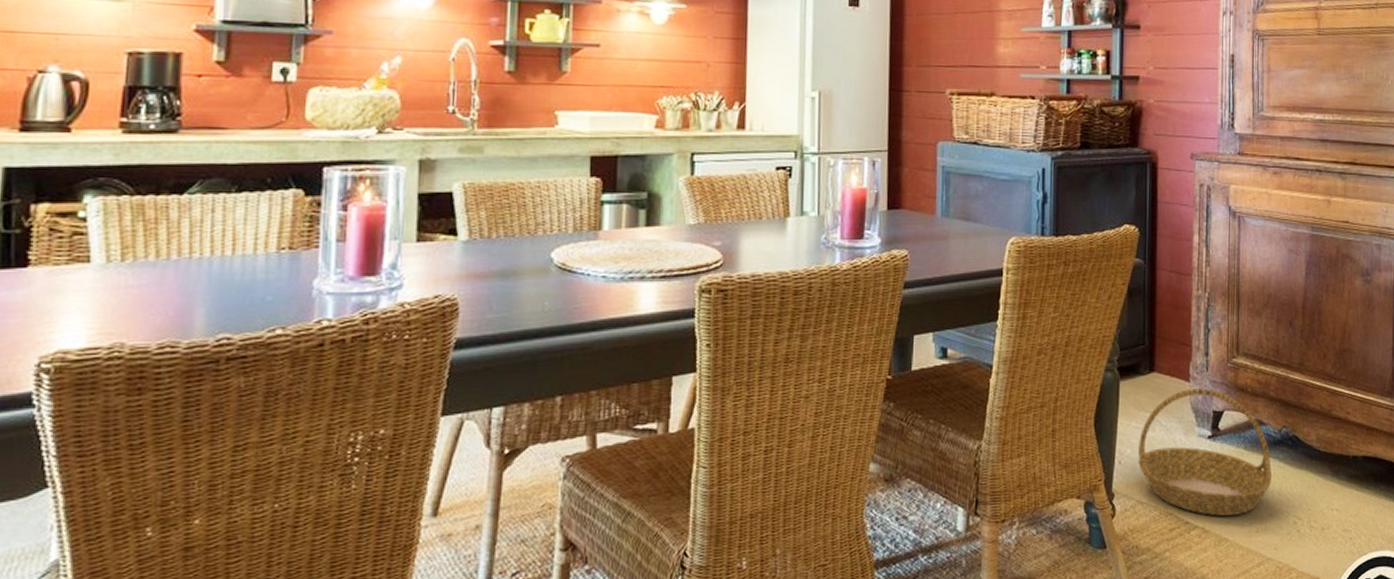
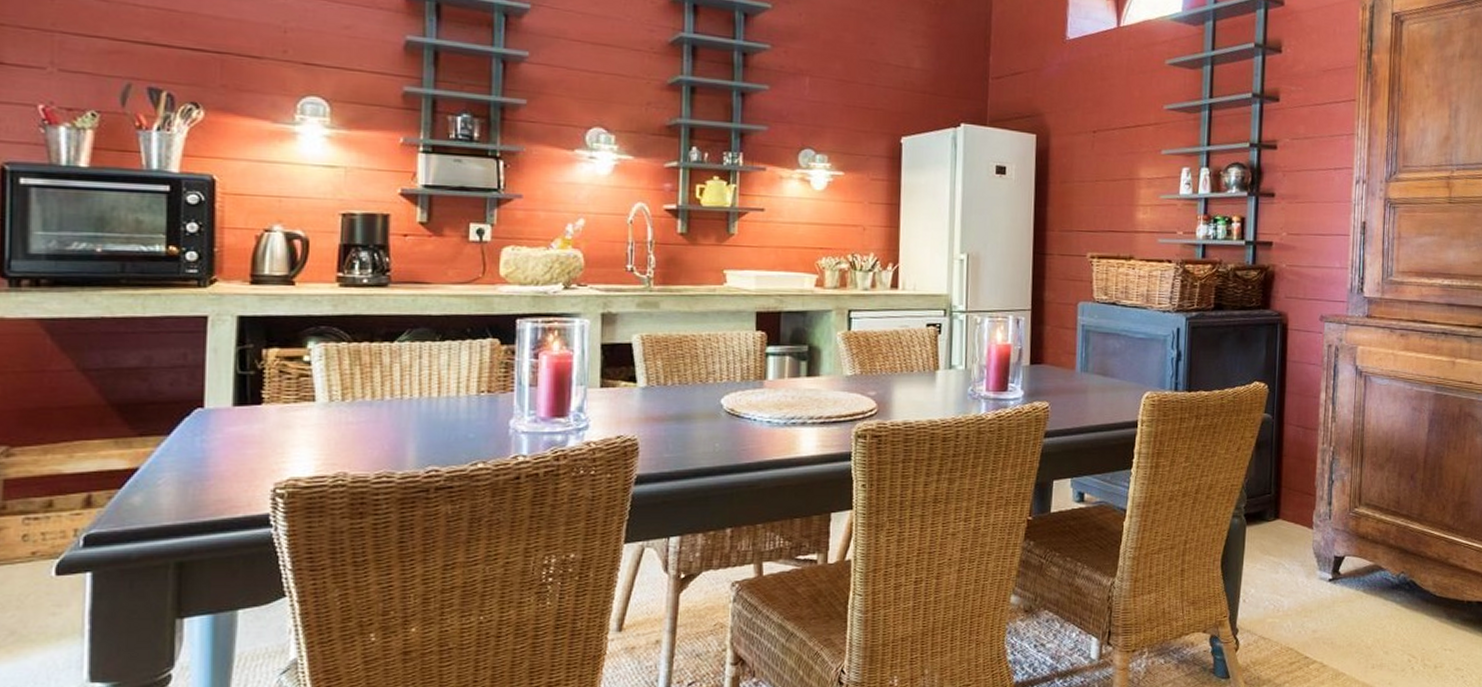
basket: present [1138,388,1273,516] -> none [1262,535,1390,652]

